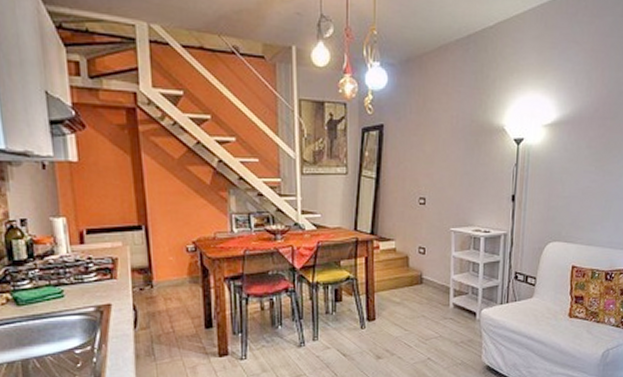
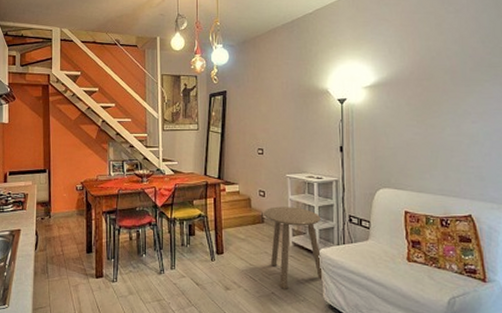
side table: none [422,265,485,354] -> present [263,206,324,289]

